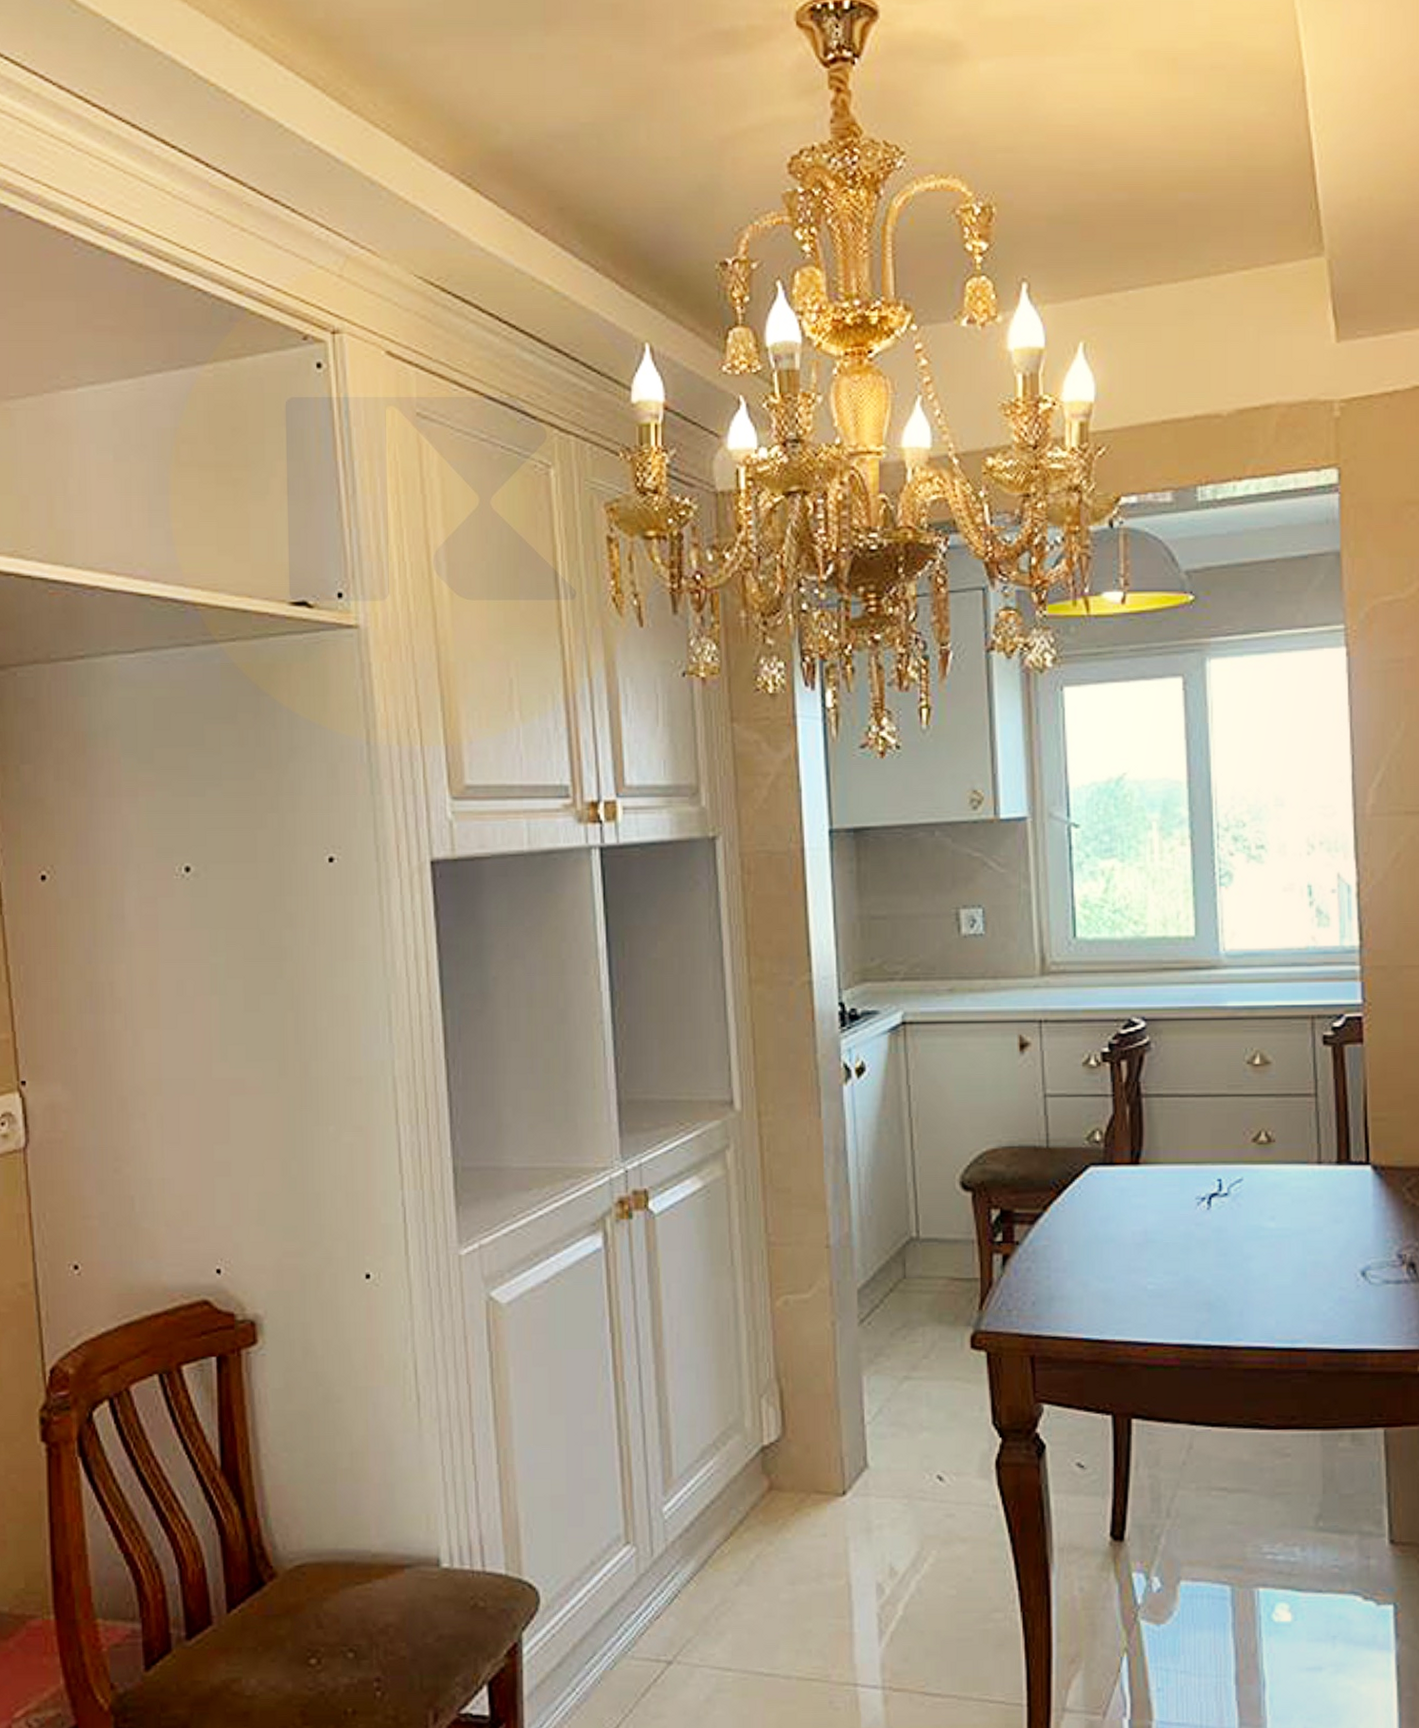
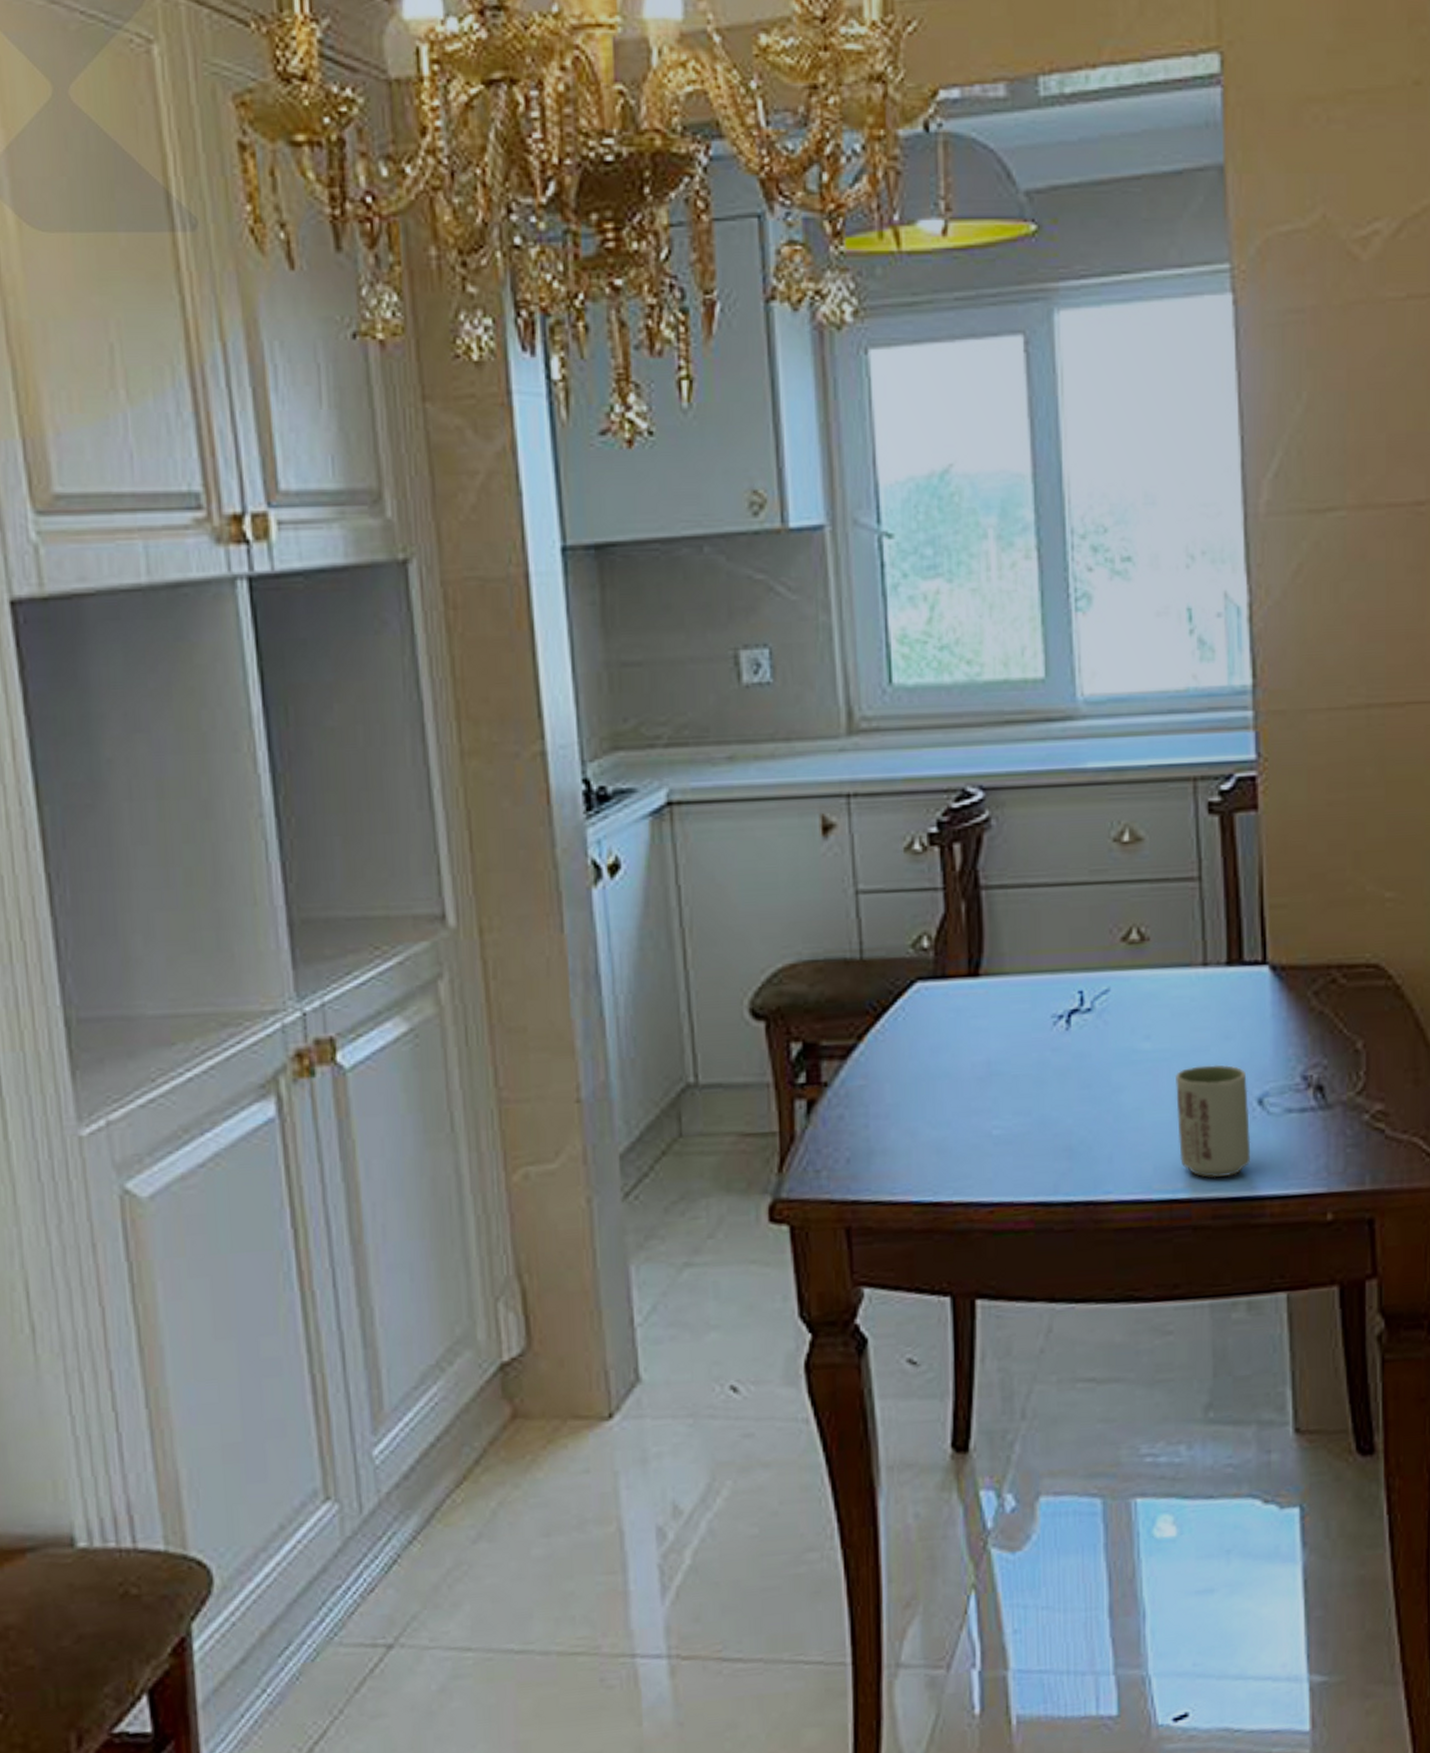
cup: none [1294,1242,1356,1333] -> present [1174,1064,1251,1178]

